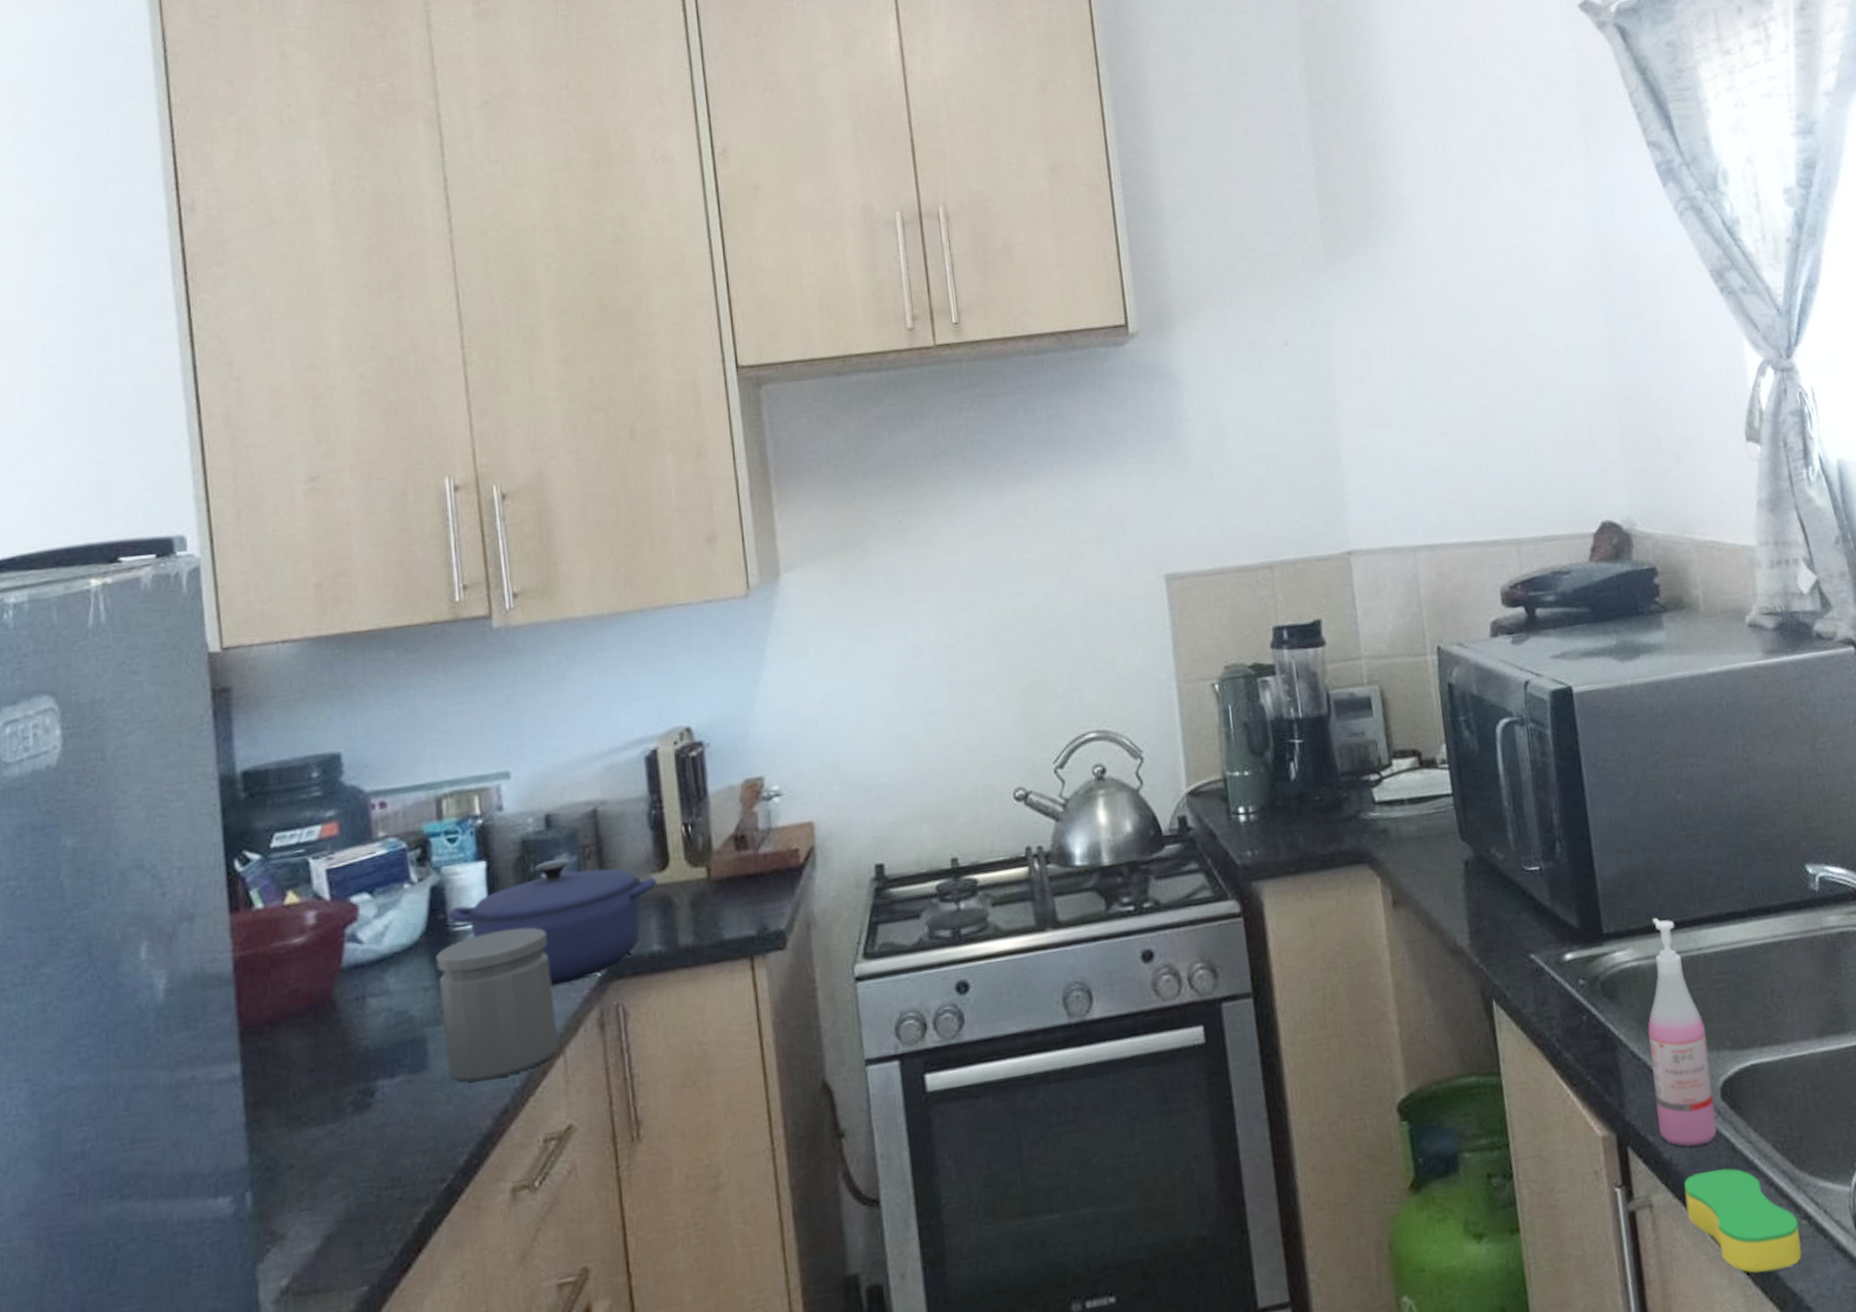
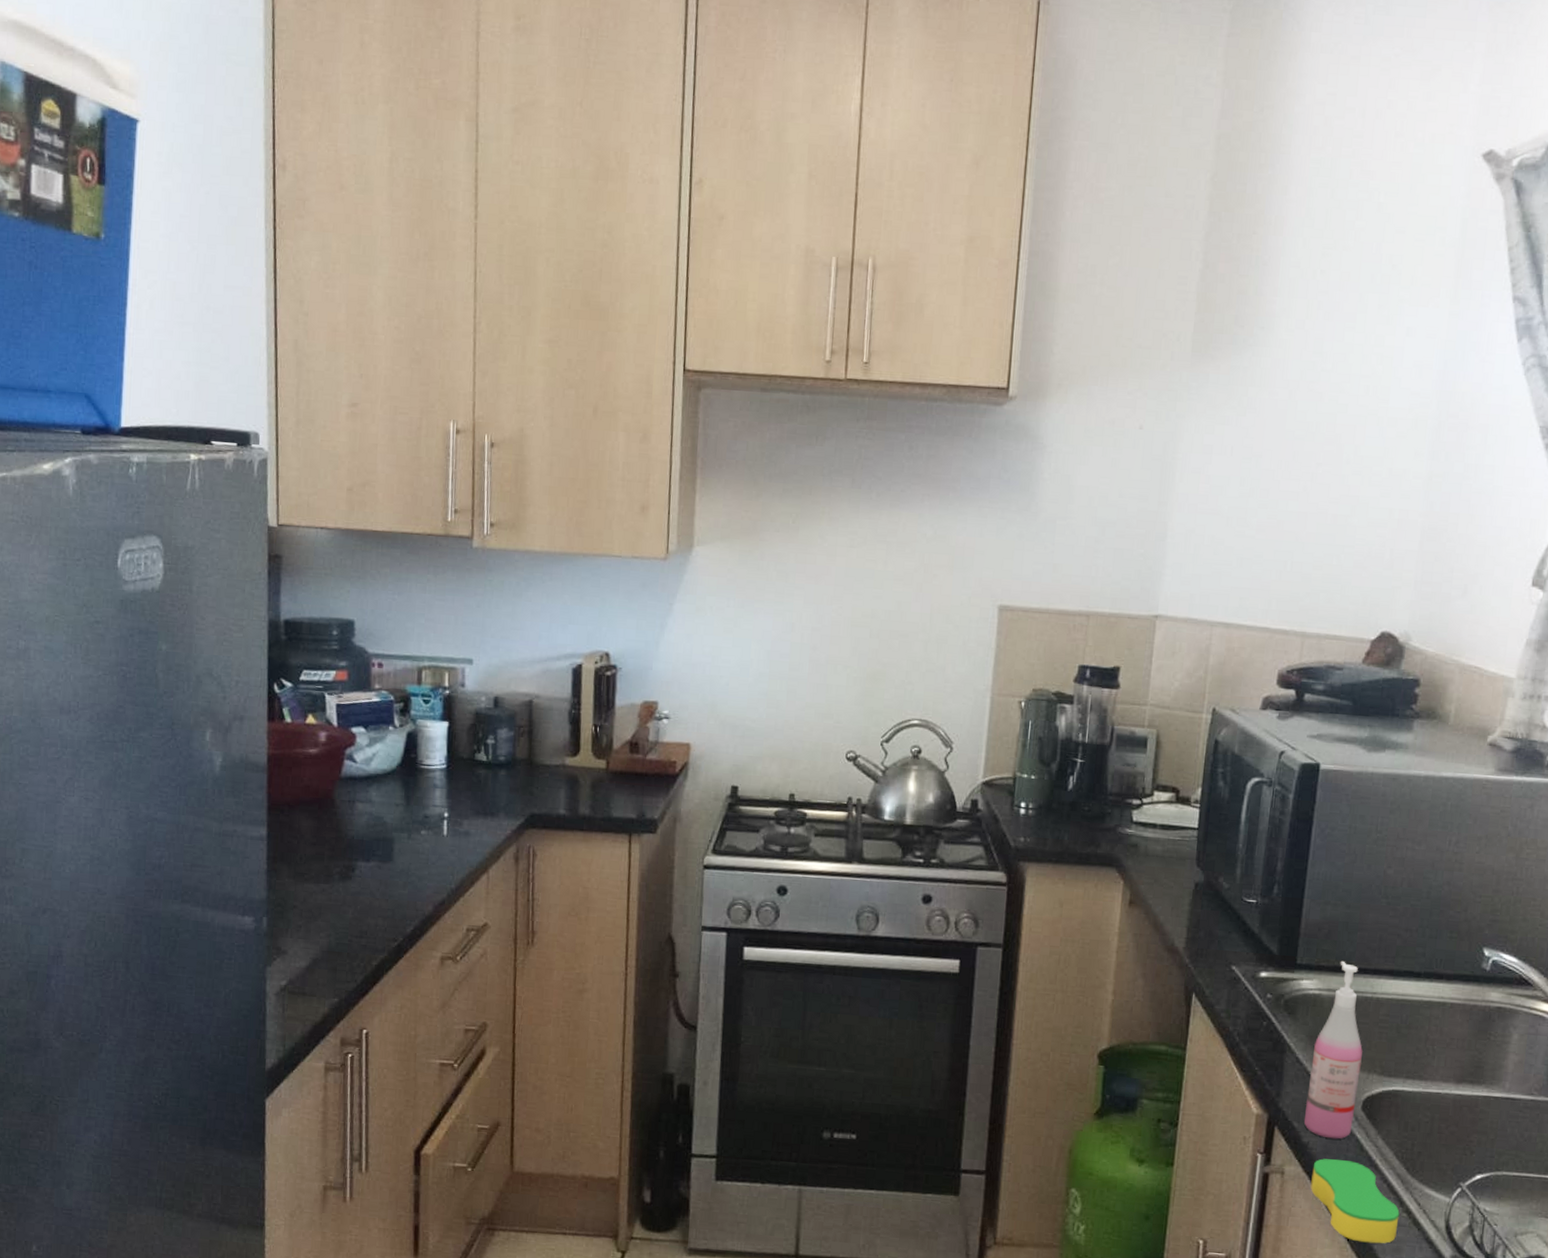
jar: present [436,927,558,1083] -> none [406,774,486,879]
cooking pot: present [447,858,657,986] -> none [417,731,569,823]

